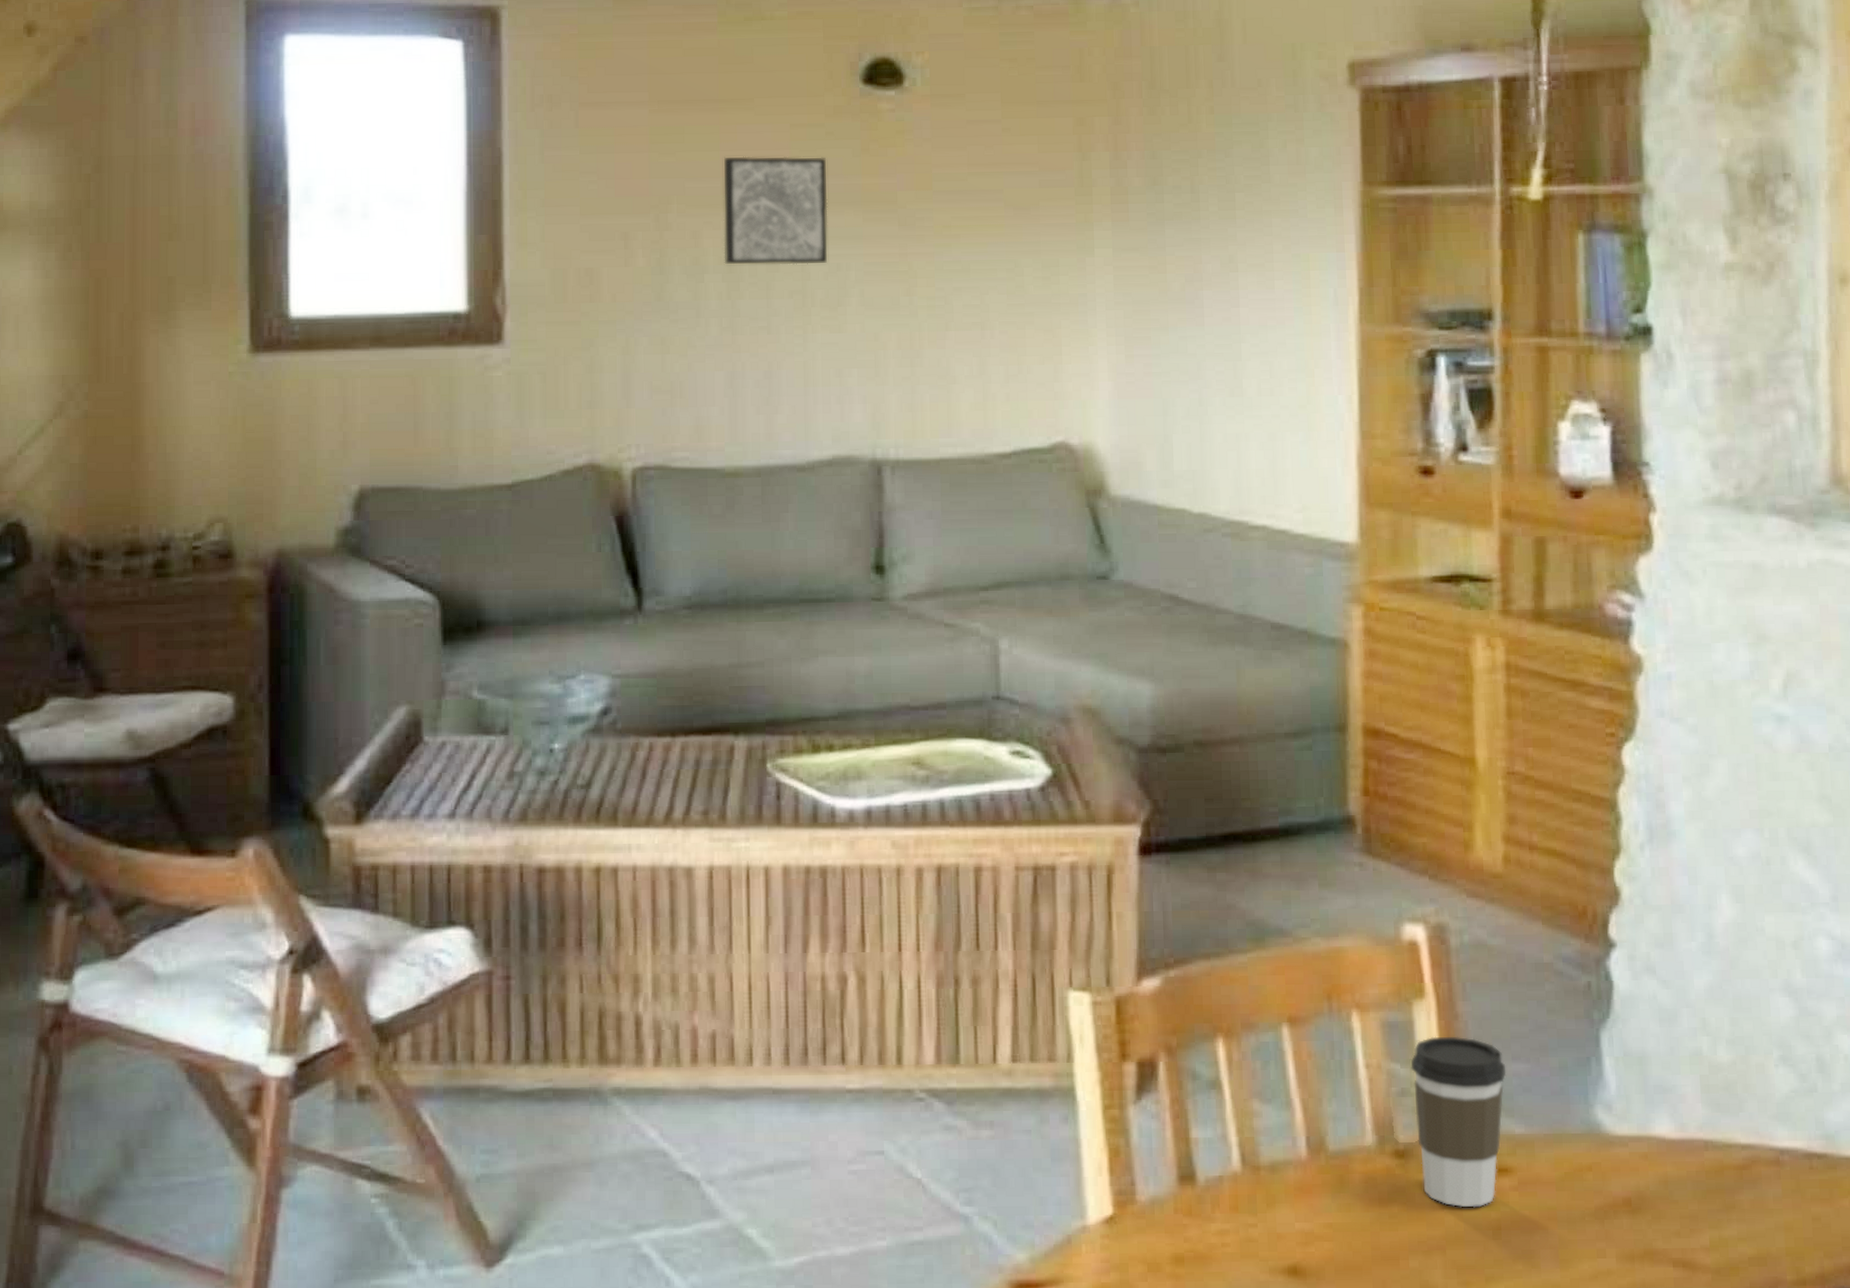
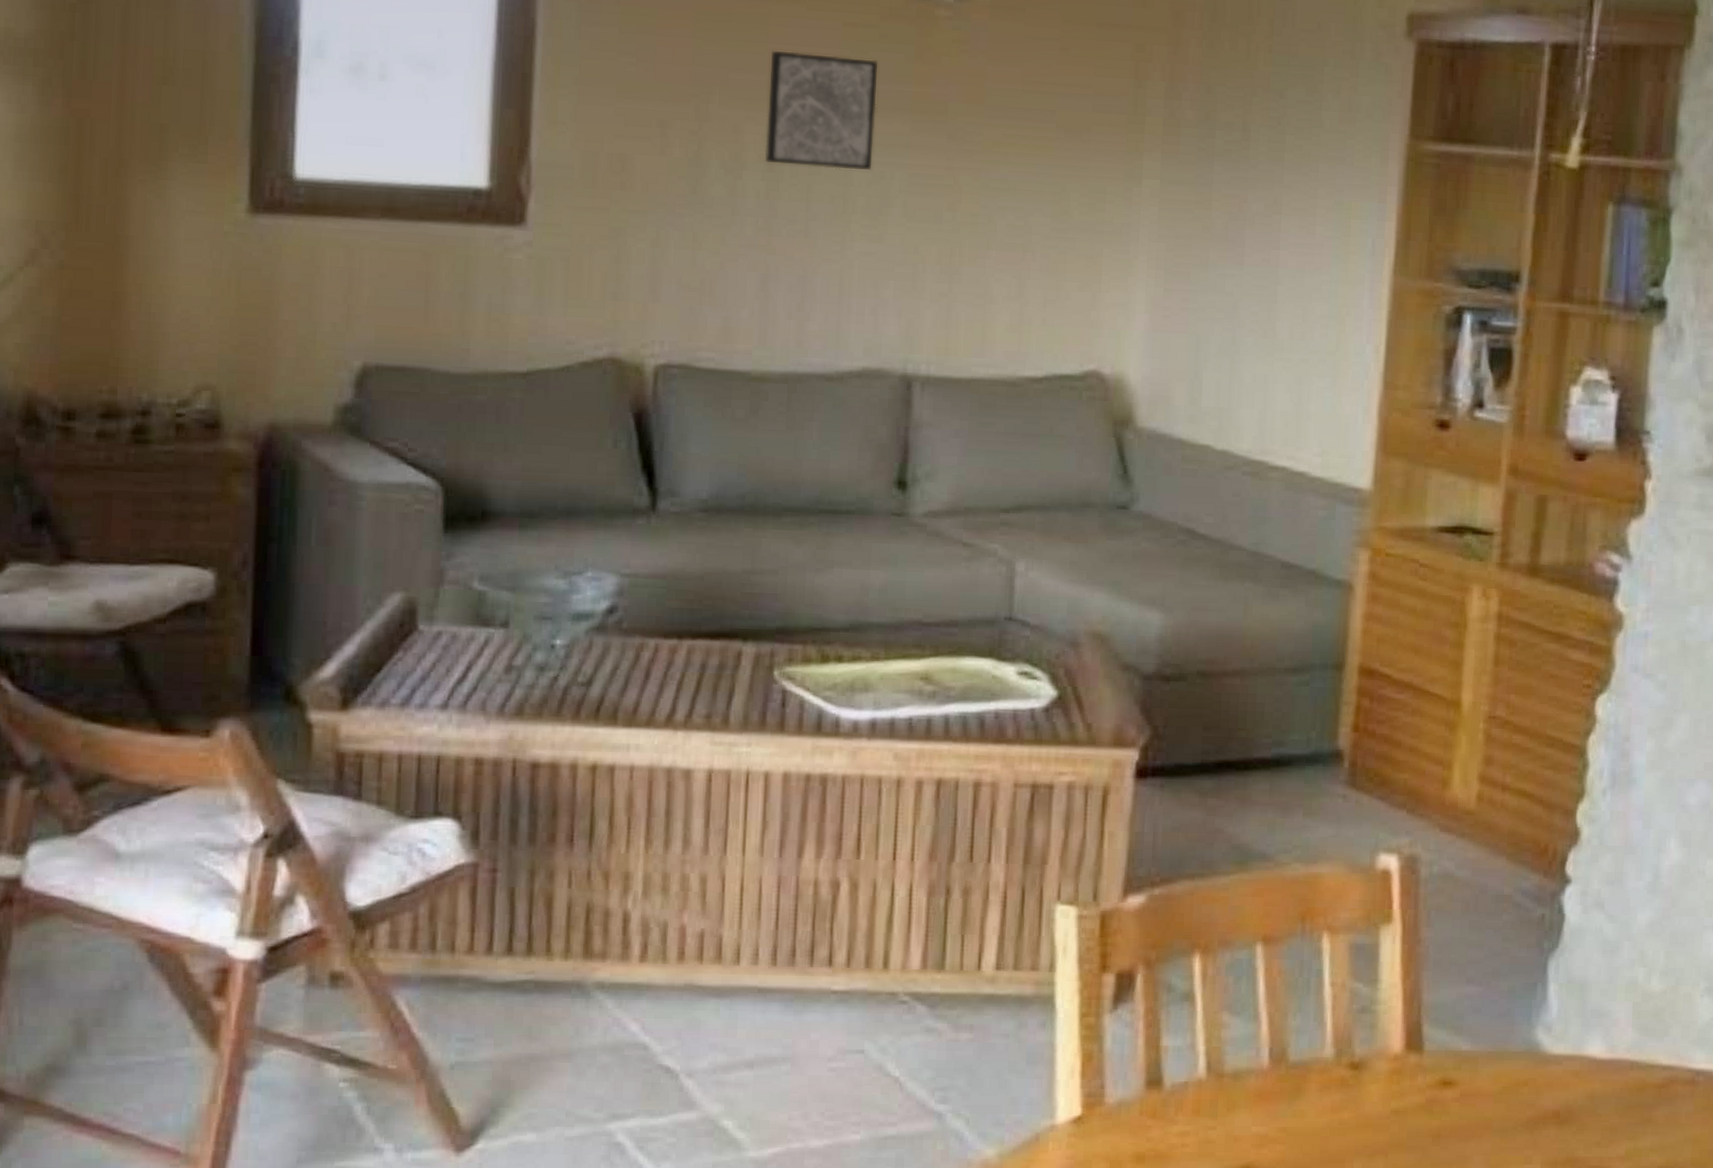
coffee cup: present [1411,1036,1507,1208] -> none [1372,959,1460,1117]

